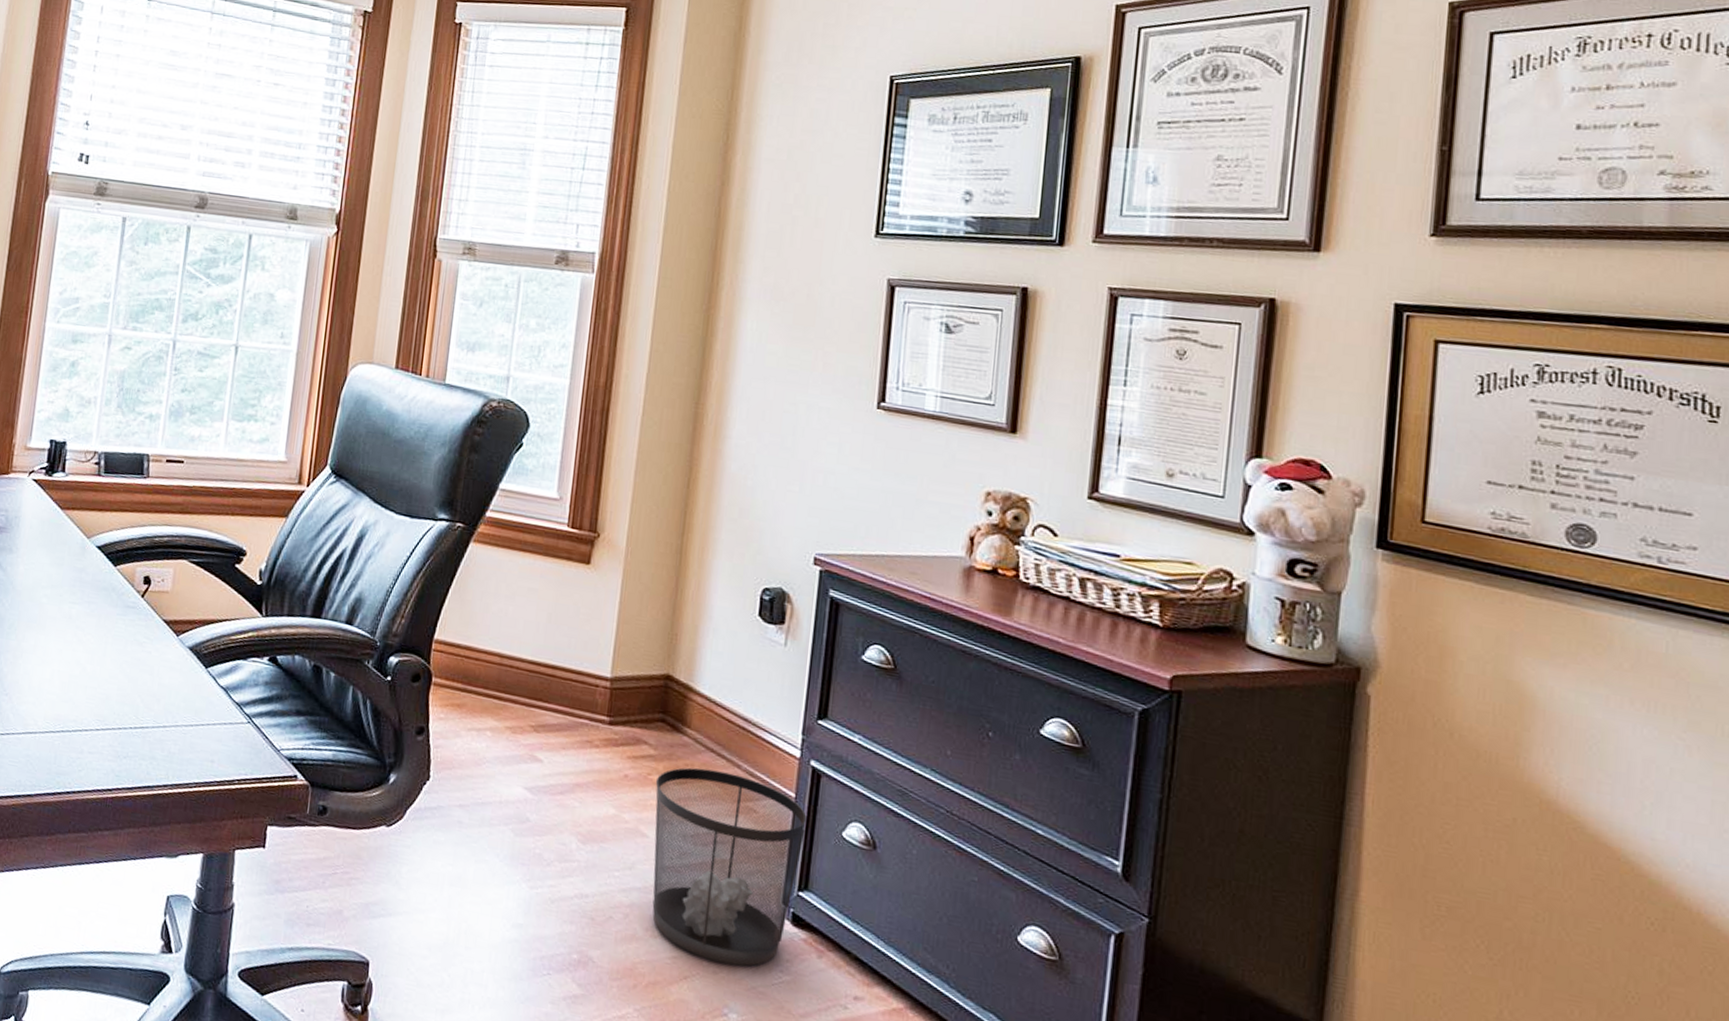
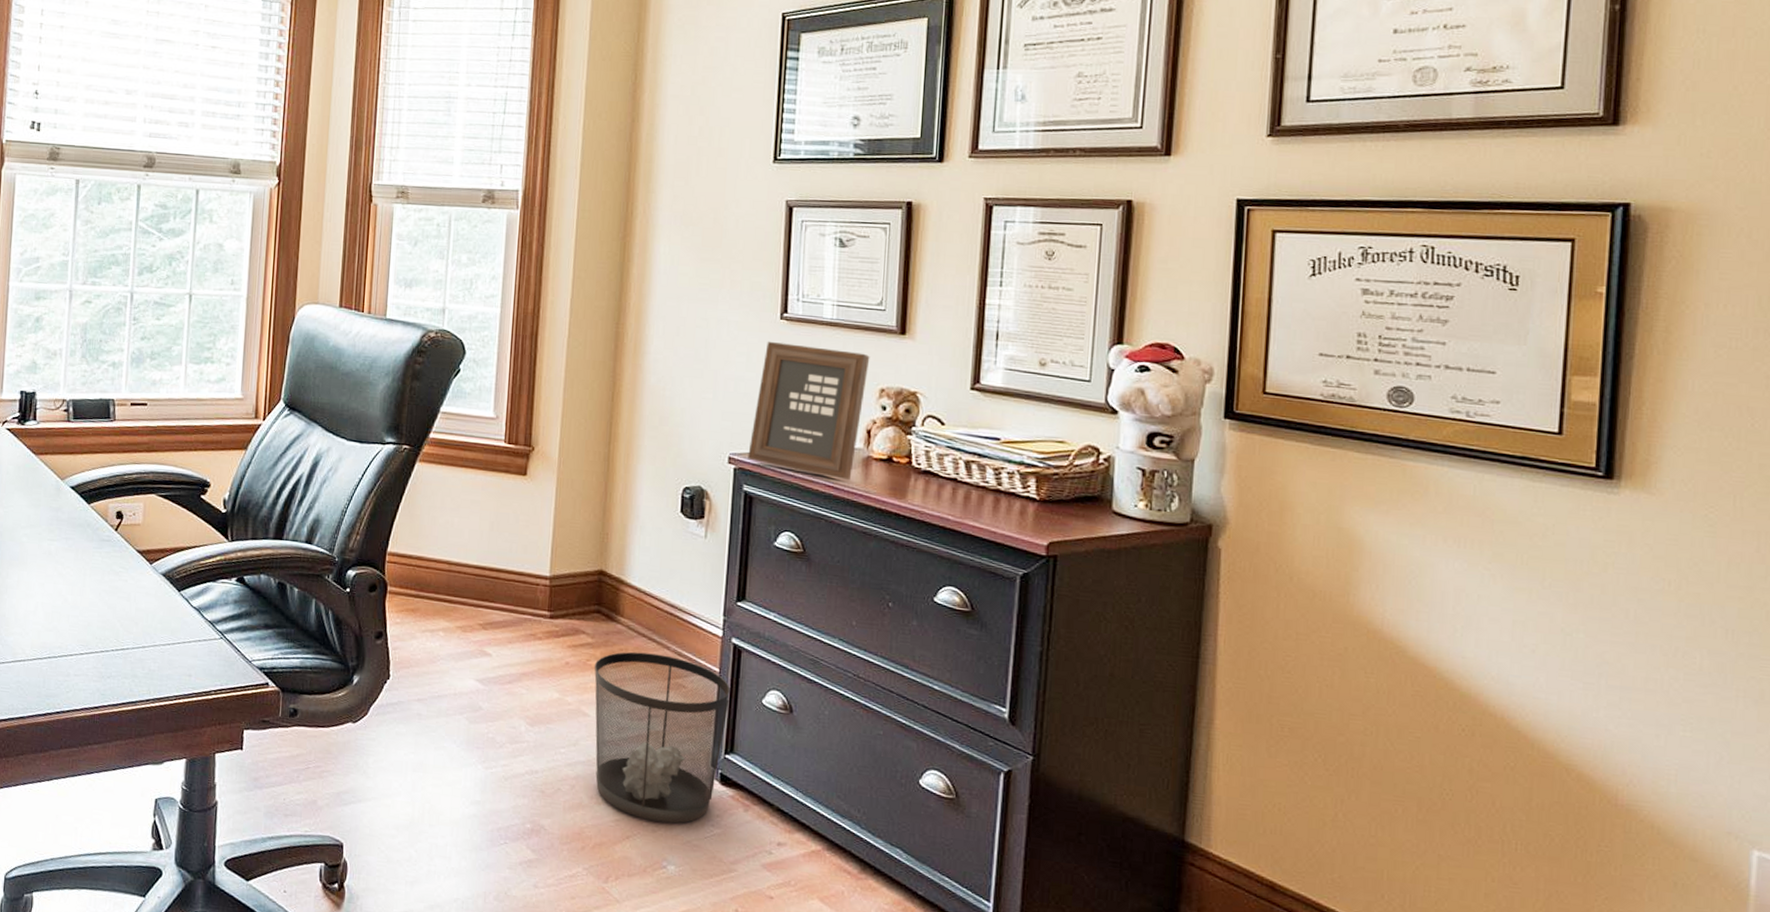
picture frame: none [835,431,976,592] -> present [748,341,870,481]

